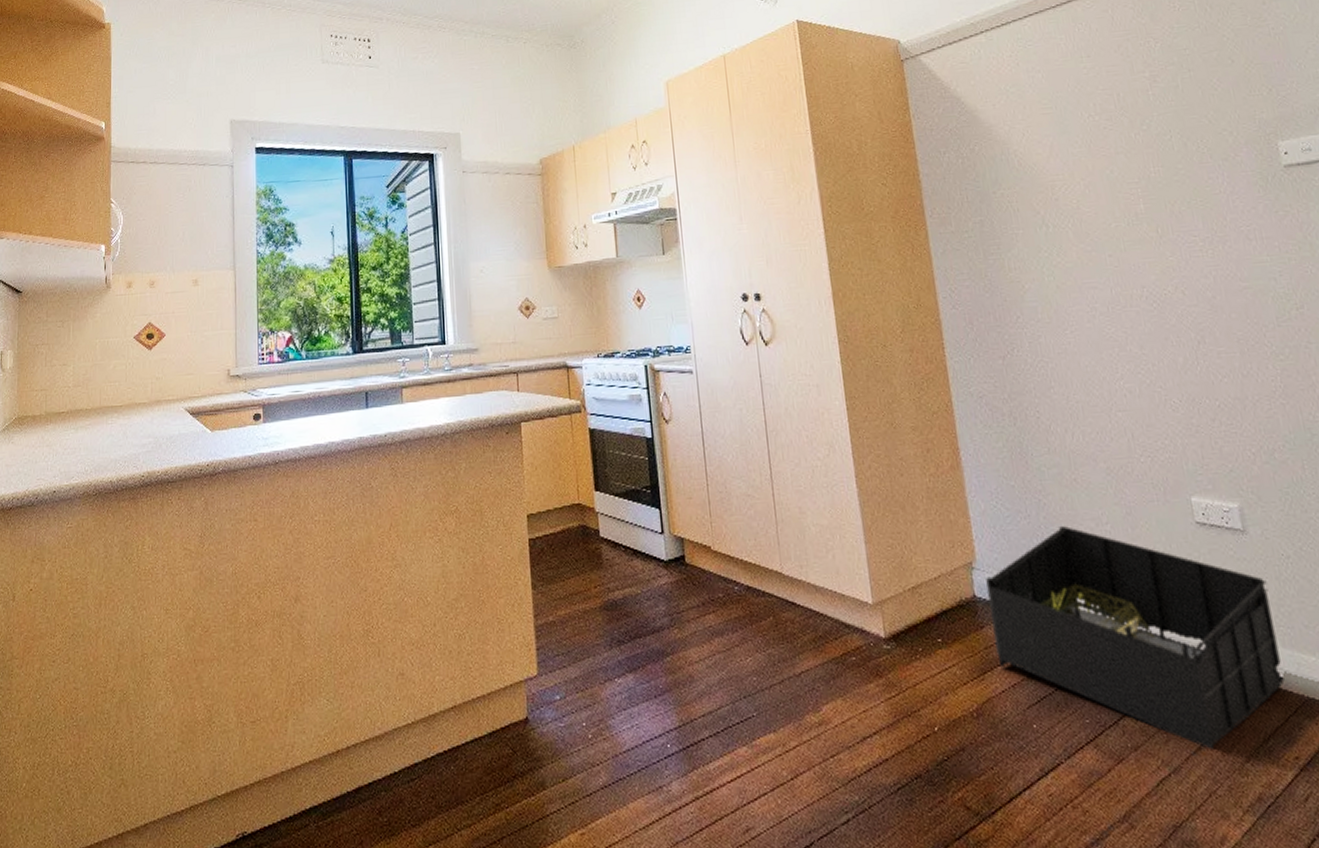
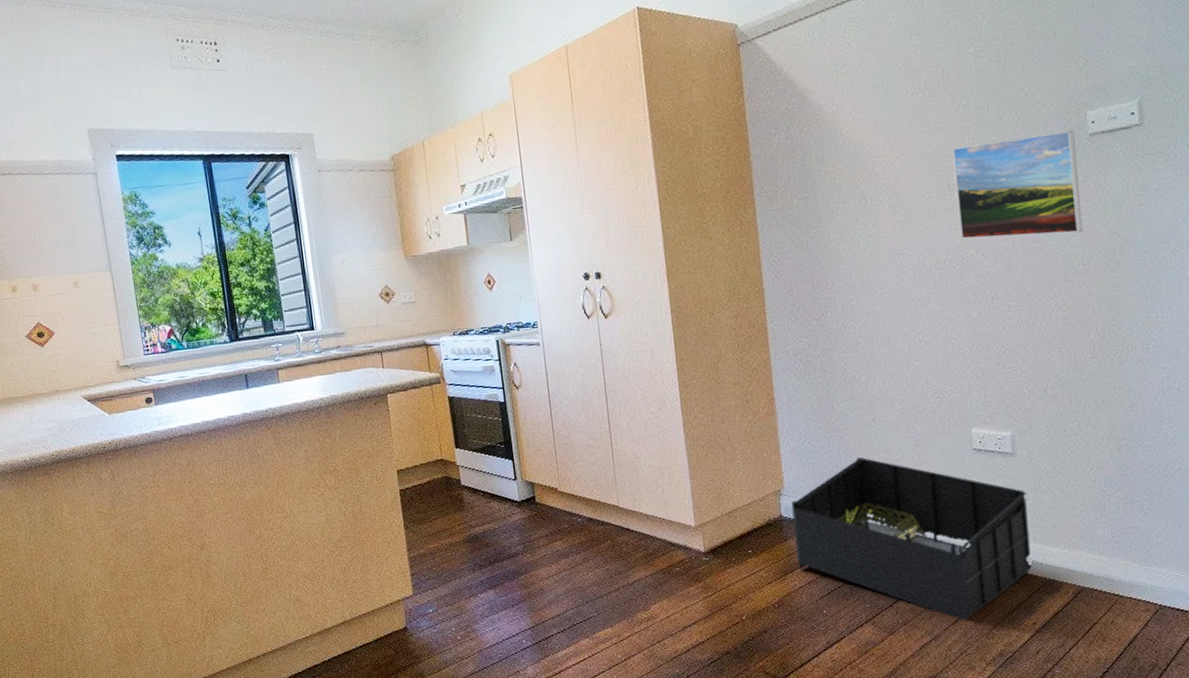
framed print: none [1135,160,1292,275] -> present [951,130,1083,240]

